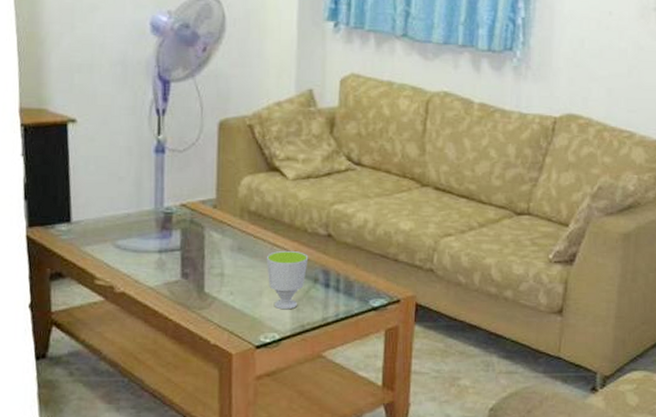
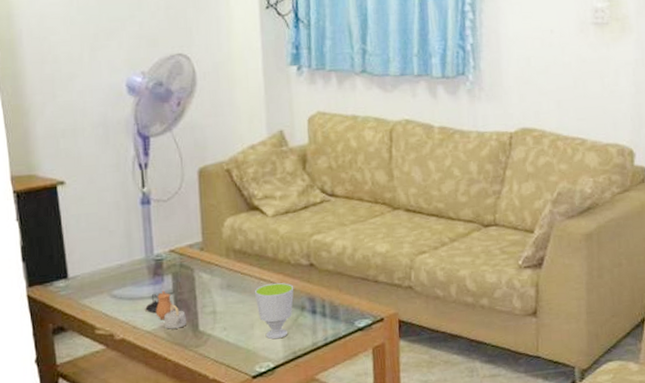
teapot: none [149,246,192,288] -> present [145,291,186,330]

